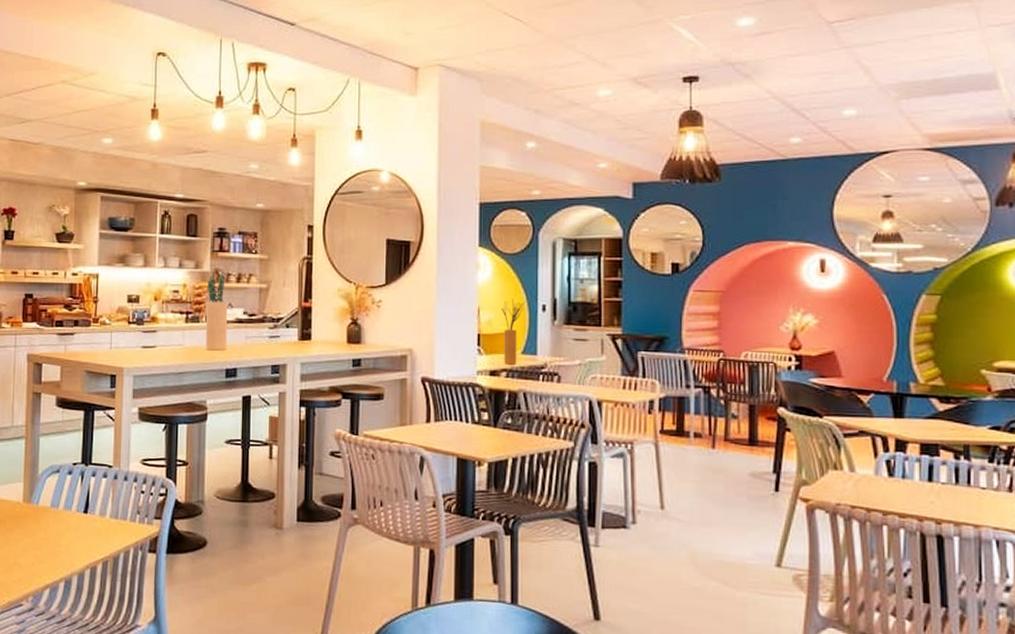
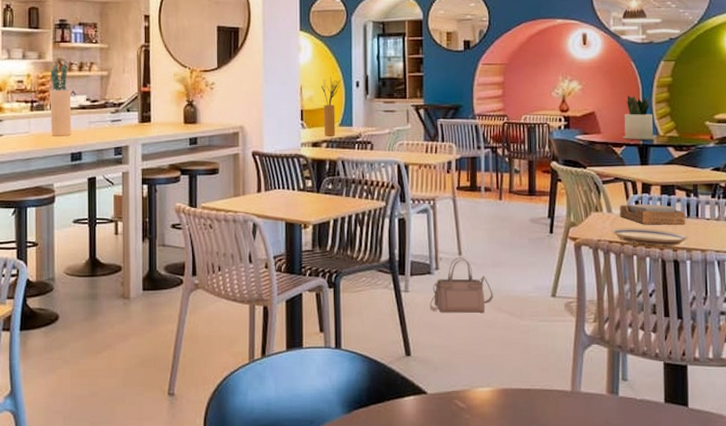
handbag: none [624,510,703,578] -> present [429,256,493,313]
plate: none [854,490,957,517] -> present [611,228,689,246]
napkin holder: none [865,463,954,494] -> present [619,203,686,226]
planter: none [870,333,915,390] -> present [622,95,656,141]

